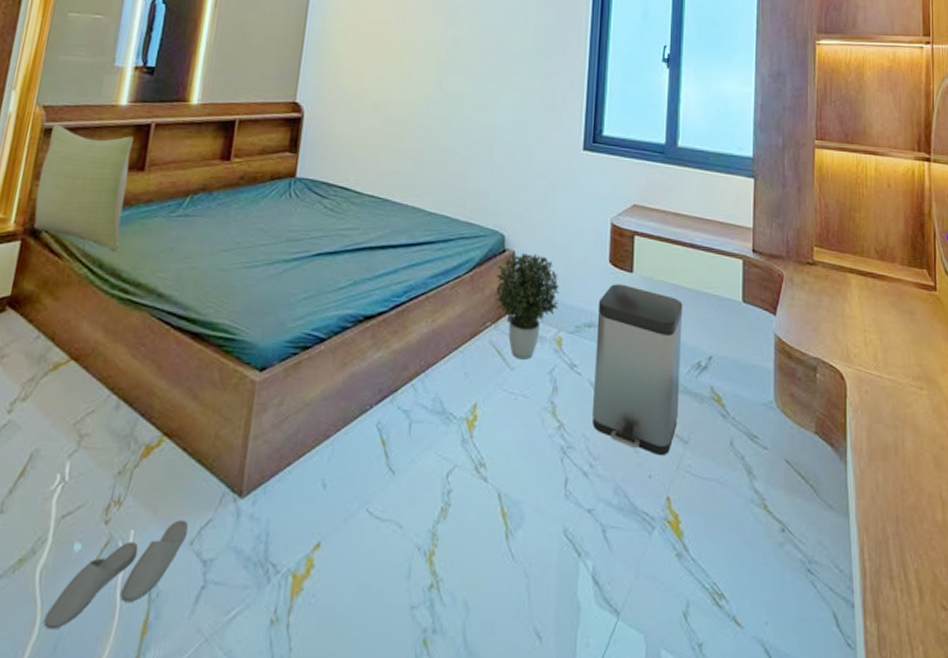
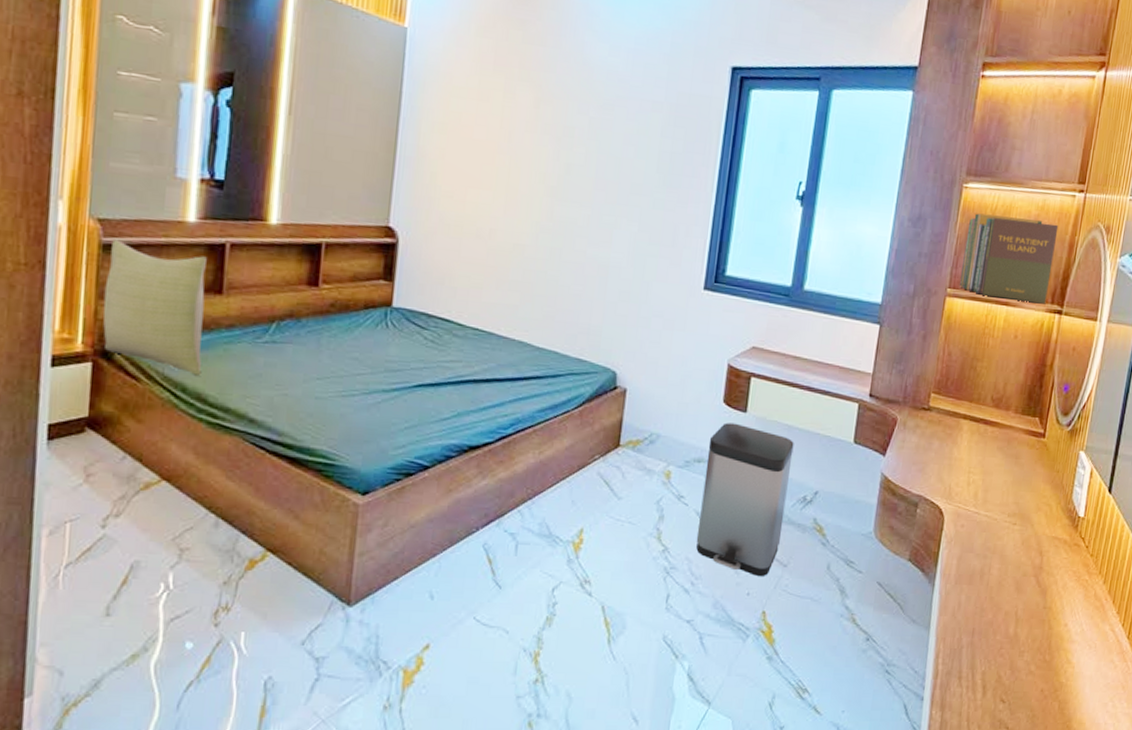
slippers: present [43,520,188,630] -> none [163,624,298,712]
potted plant: present [495,253,560,360] -> none [604,390,671,491]
books: none [825,67,913,152] -> present [959,213,1059,304]

